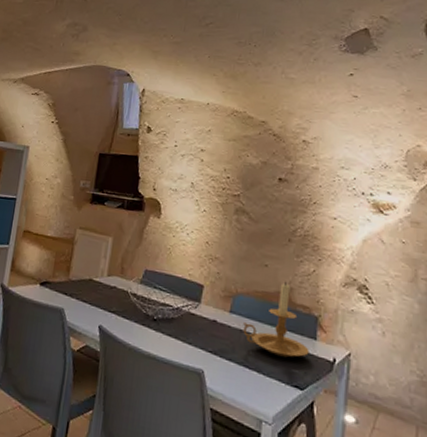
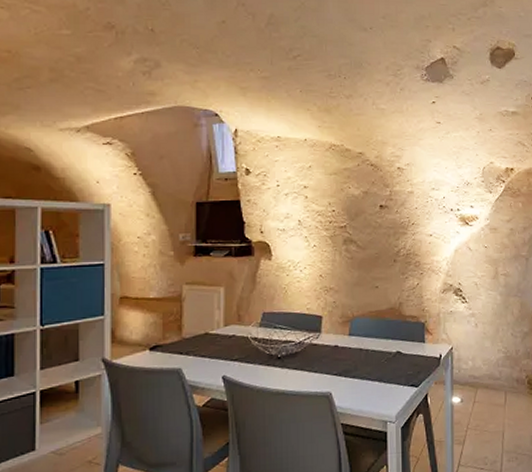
candle holder: present [243,281,309,358] -> none [362,297,420,364]

